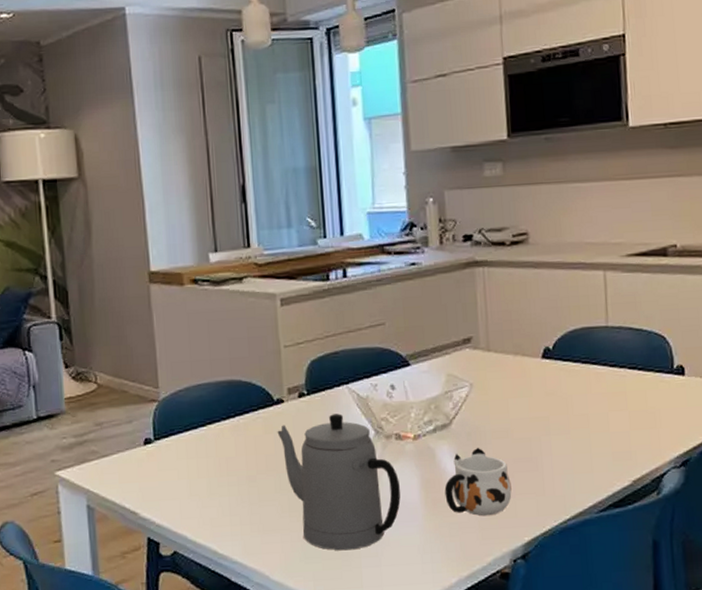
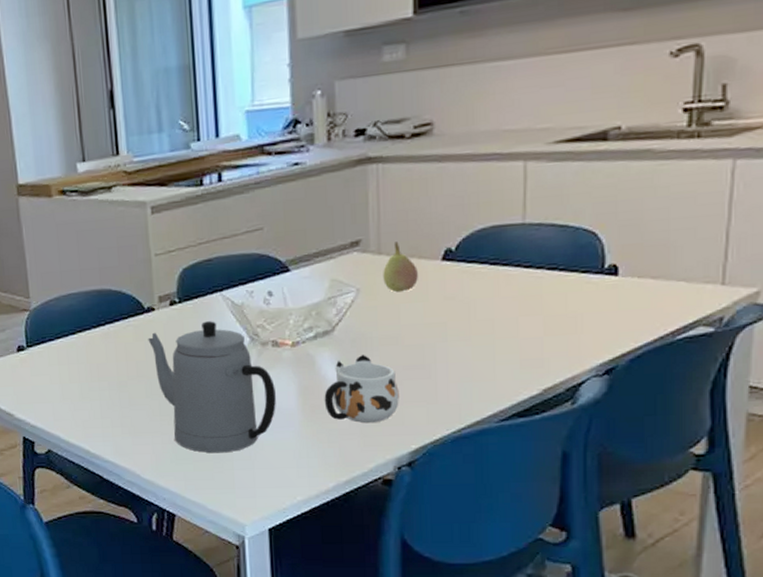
fruit: none [492,340,523,388] -> present [383,241,418,293]

